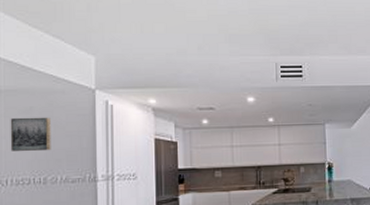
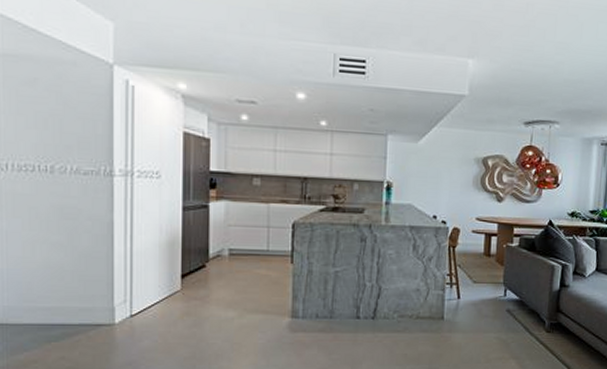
wall art: present [10,117,51,152] -> none [10,89,59,134]

